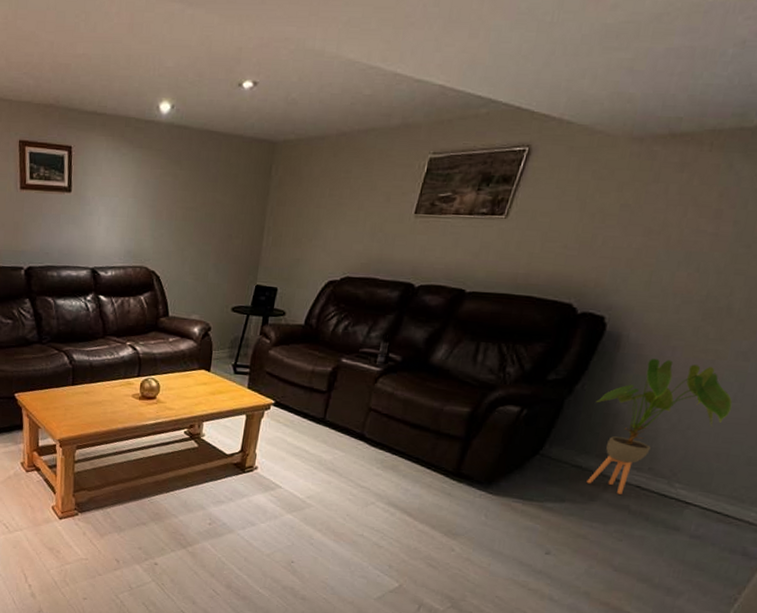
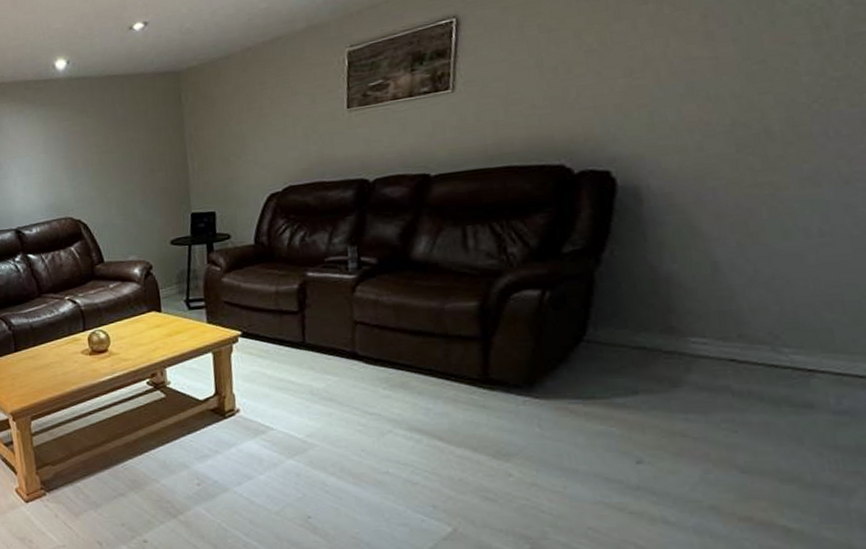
house plant: present [586,359,733,494] -> none [635,200,823,374]

